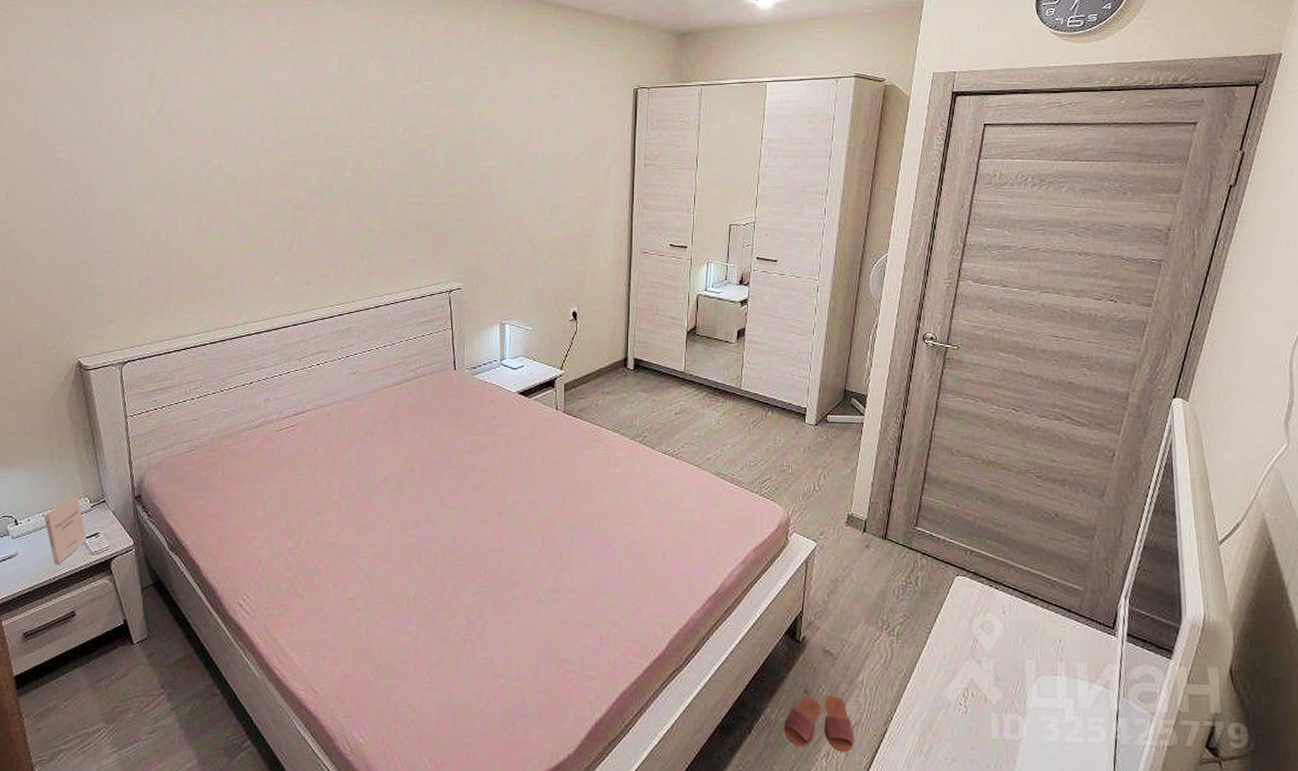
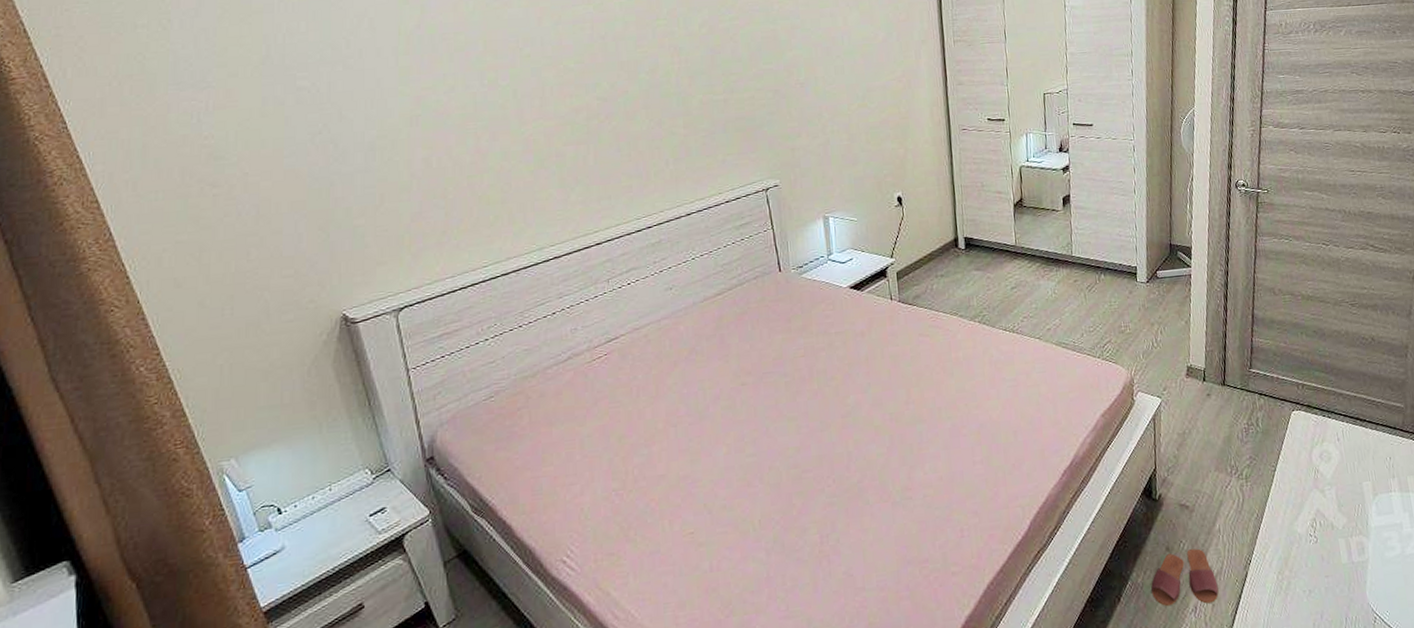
book: present [44,494,87,565] -> none [314,467,371,553]

